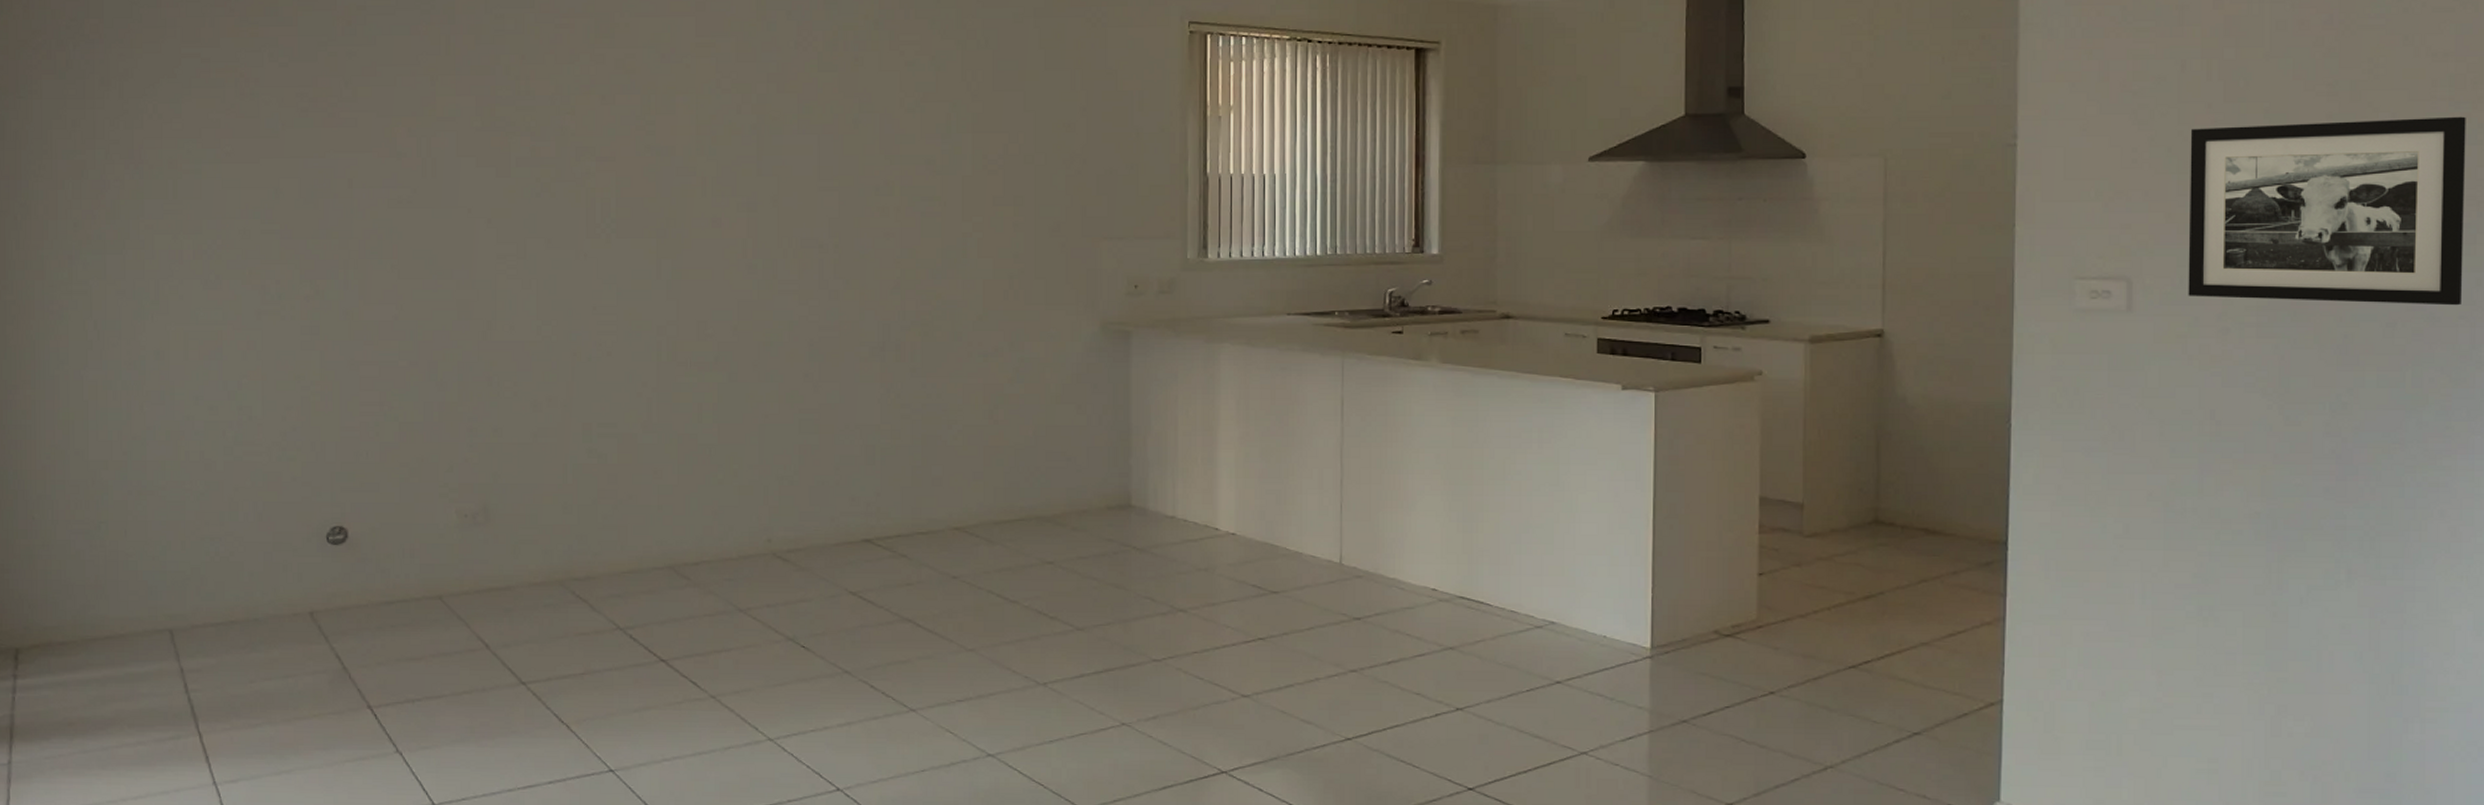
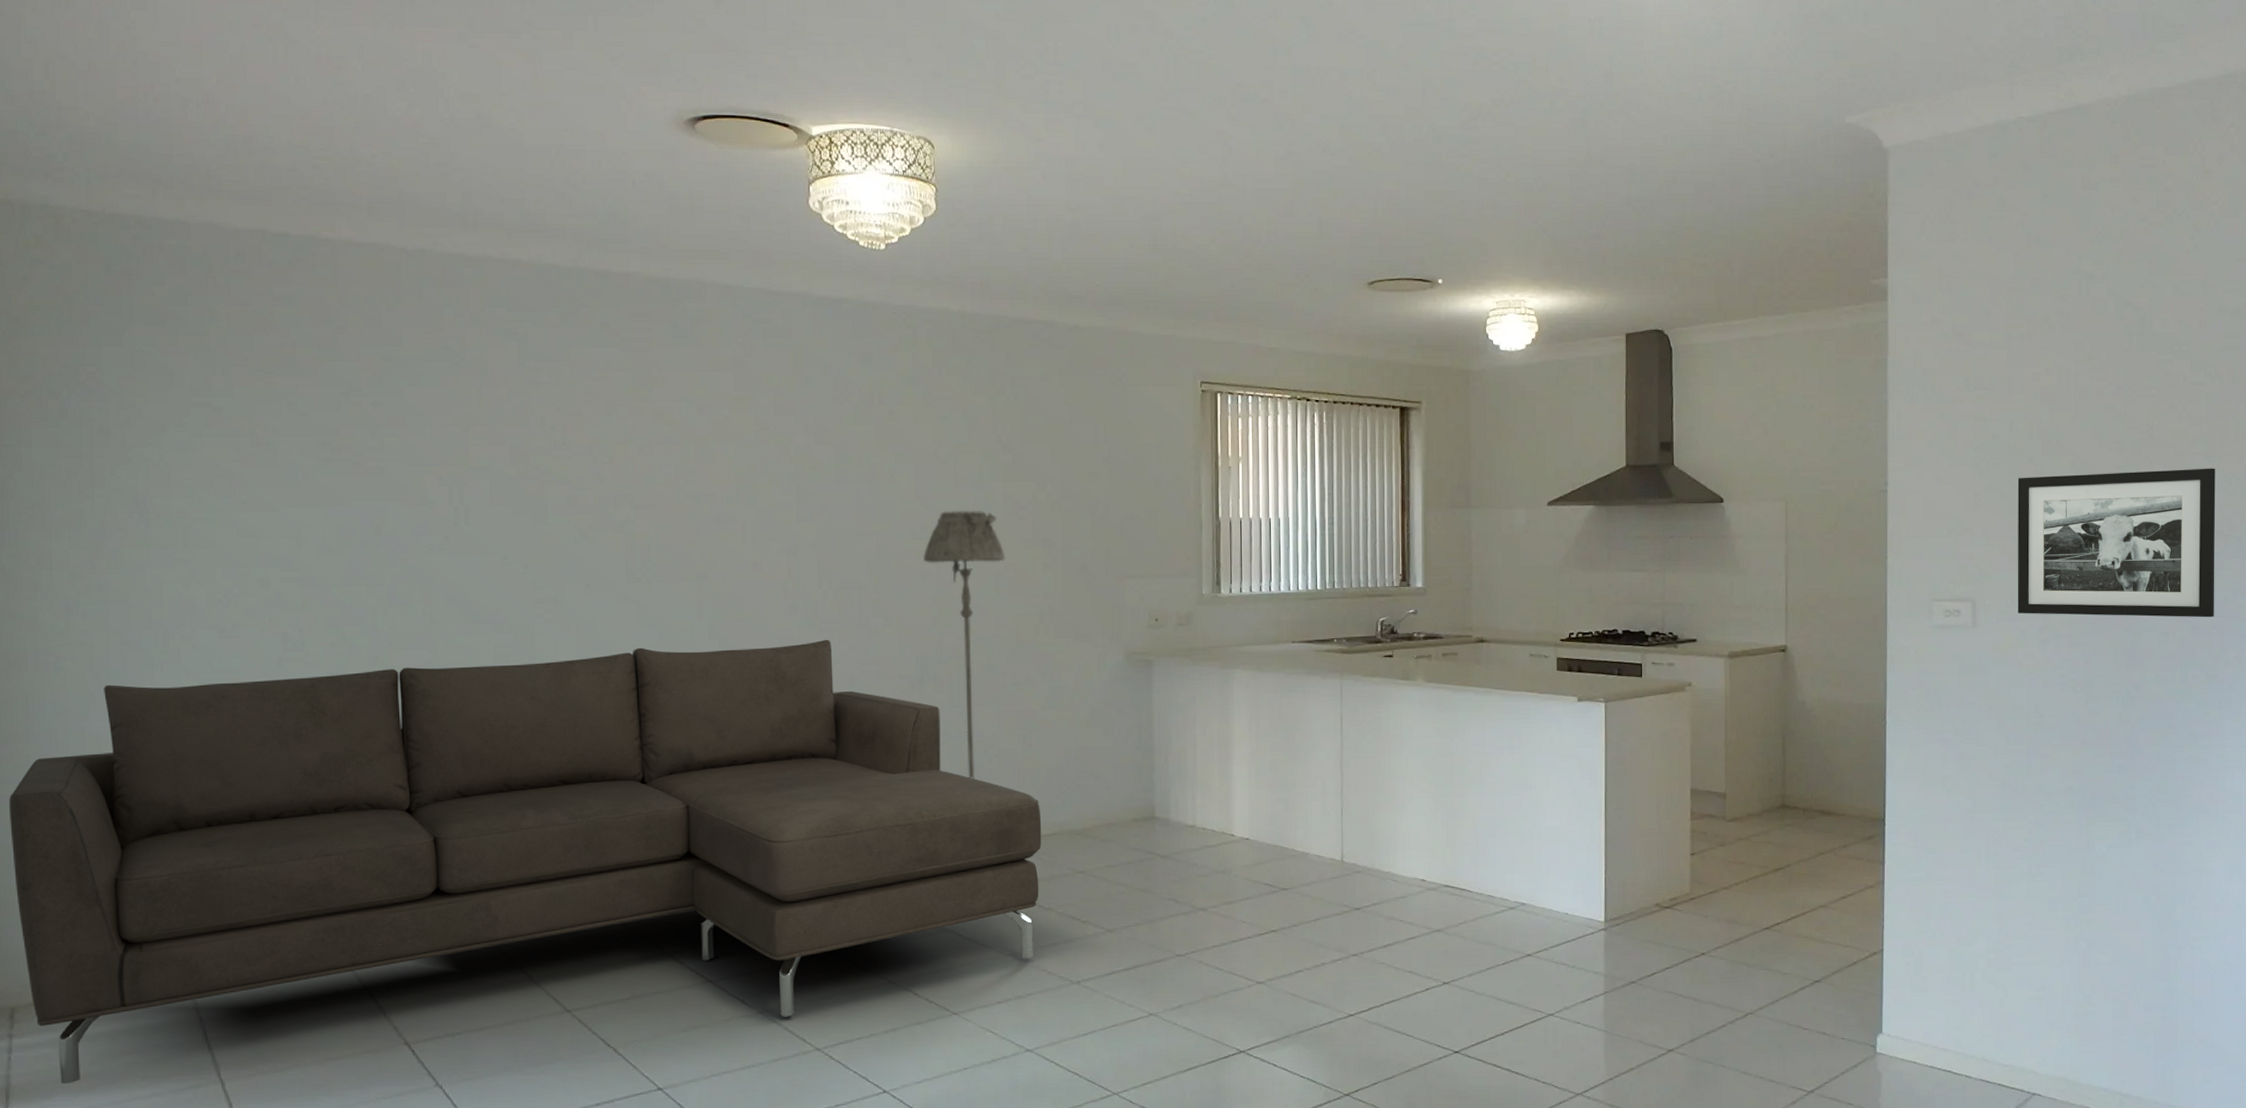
sofa: none [17,301,1008,727] -> present [9,639,1042,1085]
floor lamp: none [886,164,973,457] -> present [922,510,1005,780]

